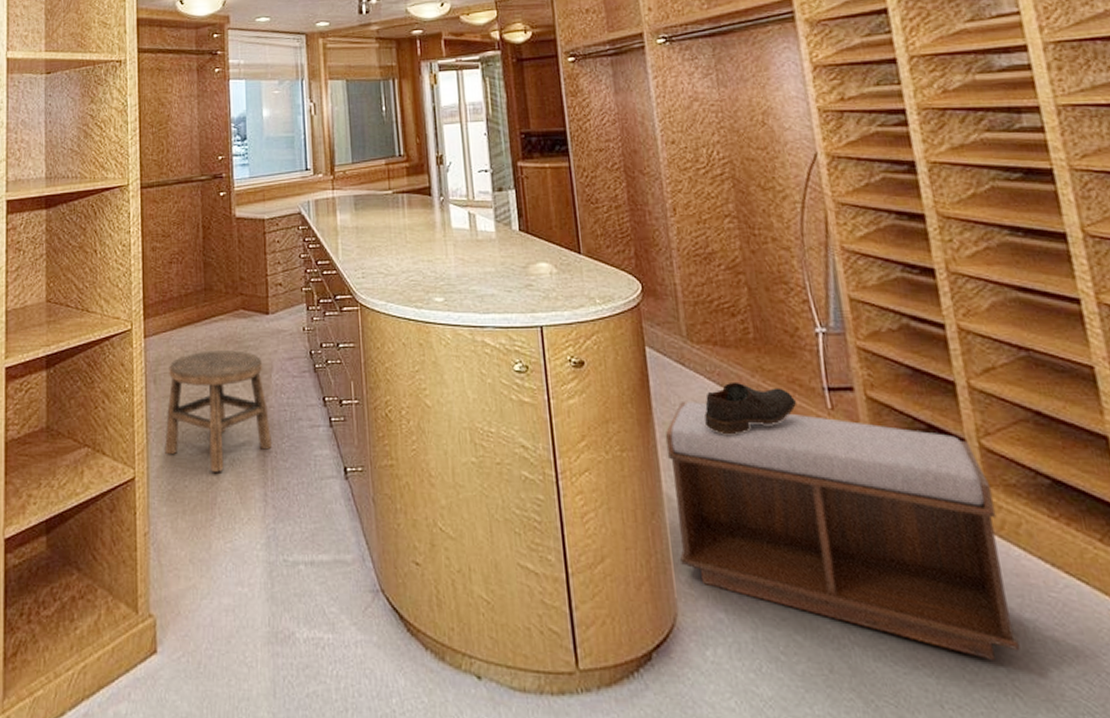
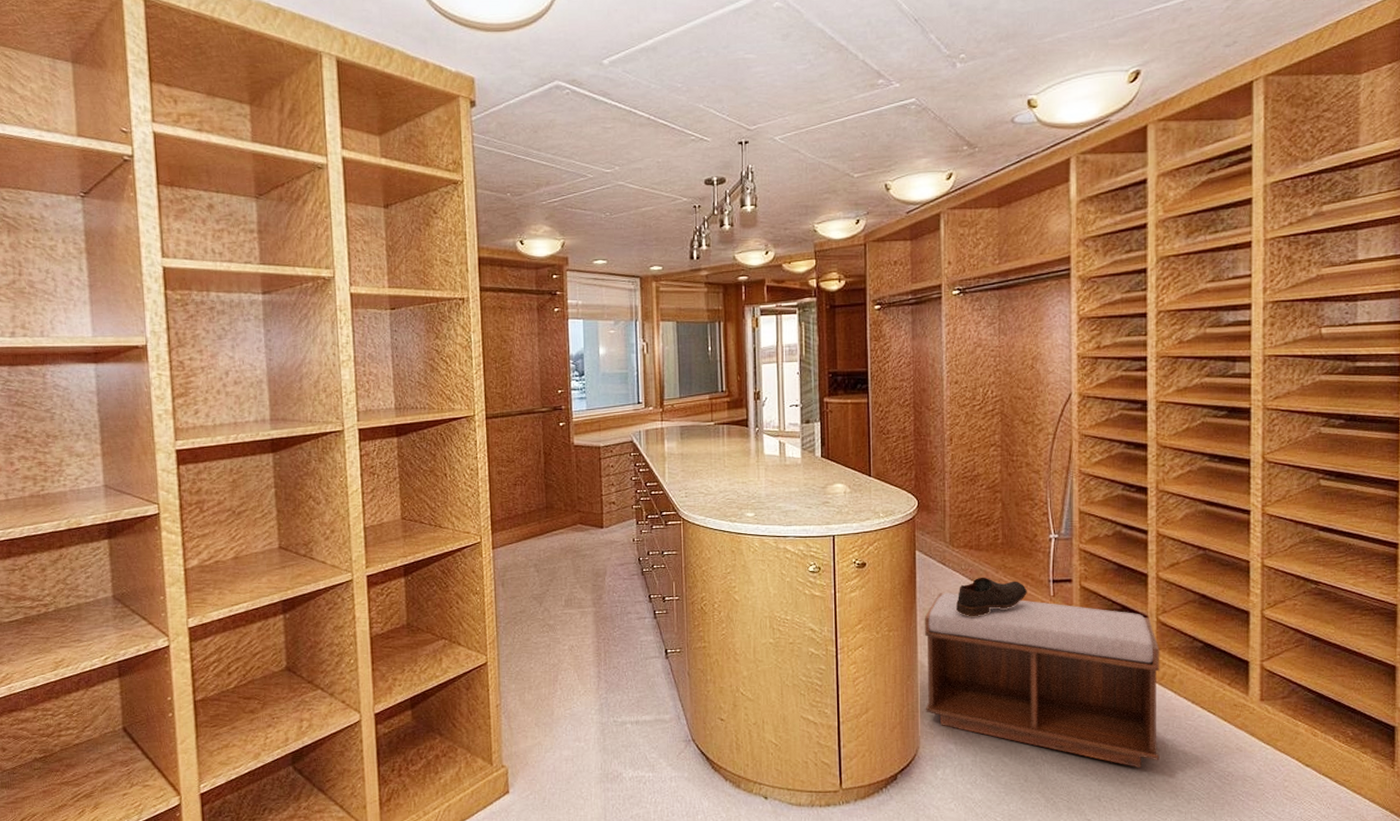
stool: present [165,350,272,472] -> none [513,558,605,656]

